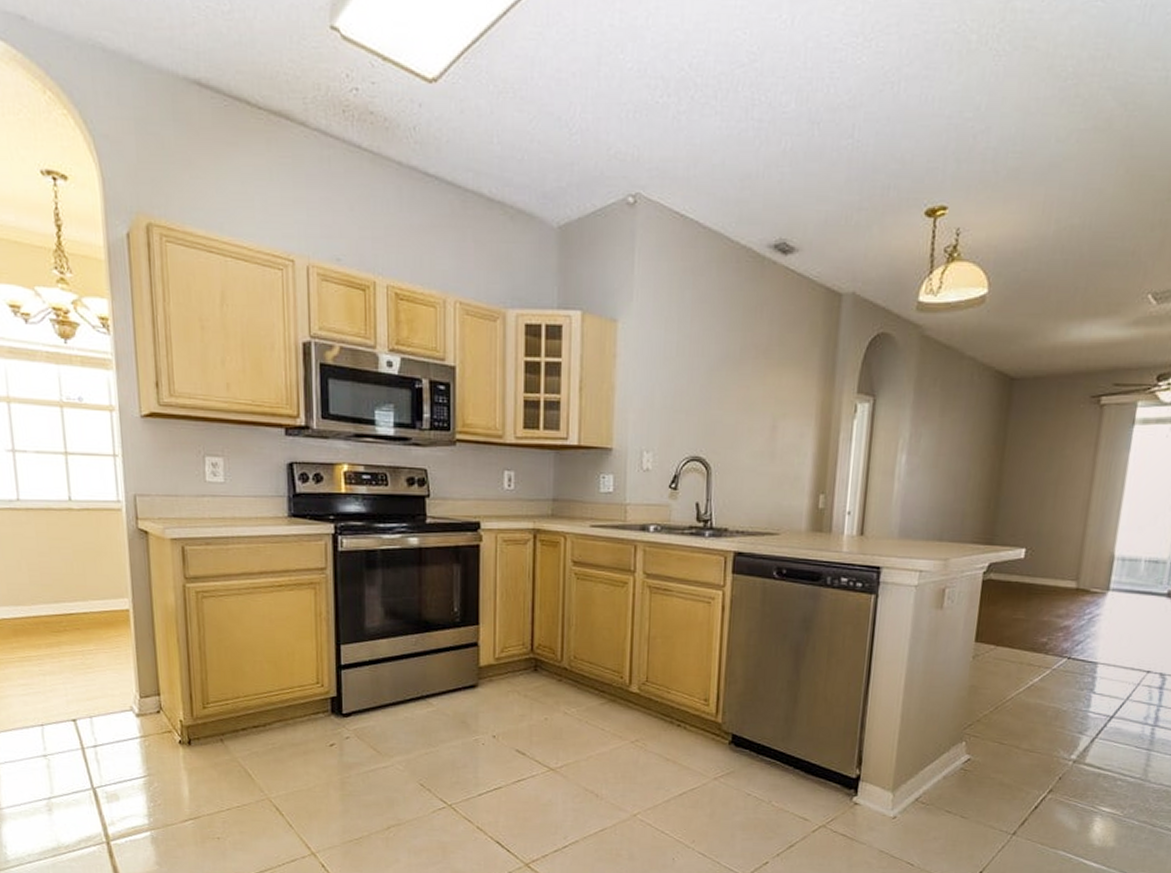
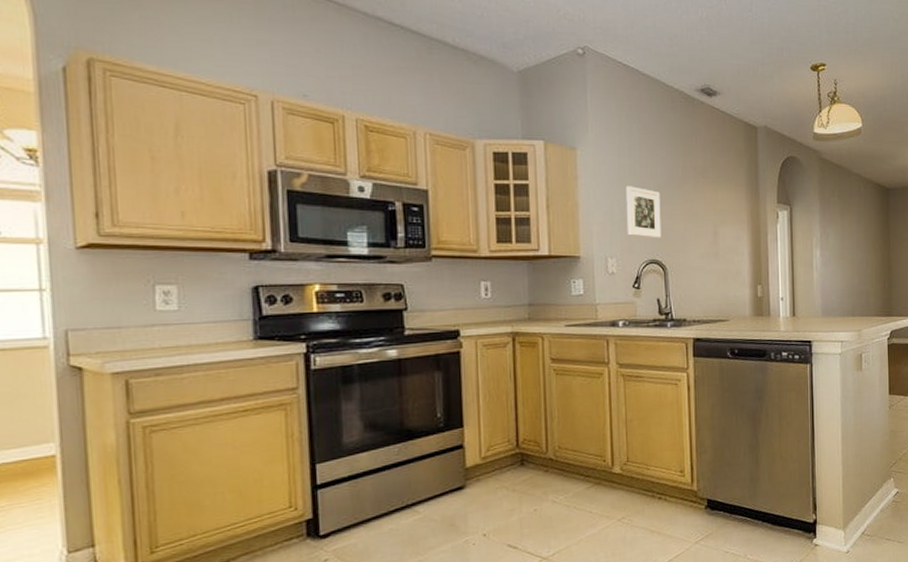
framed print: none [668,367,711,431] -> present [625,186,662,238]

